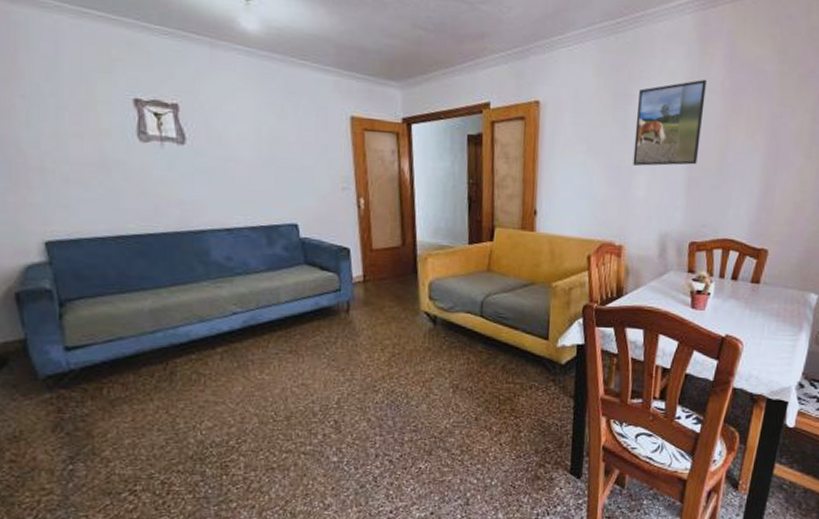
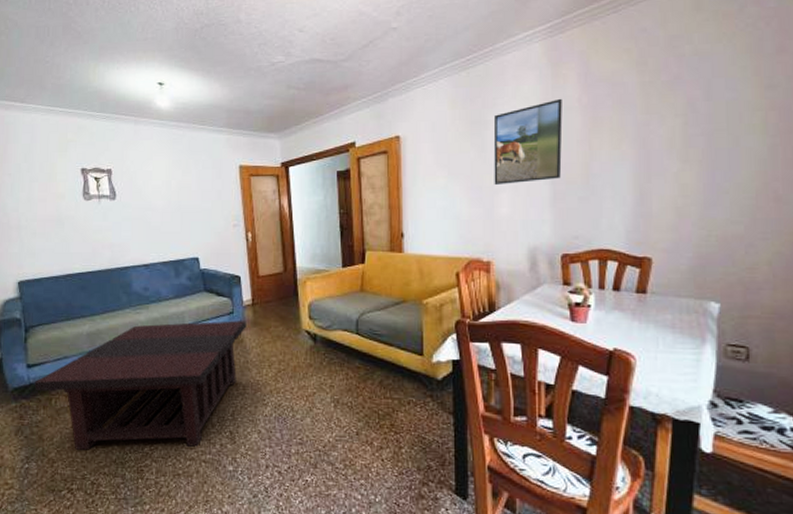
coffee table: none [76,299,356,446] -> present [34,321,247,450]

